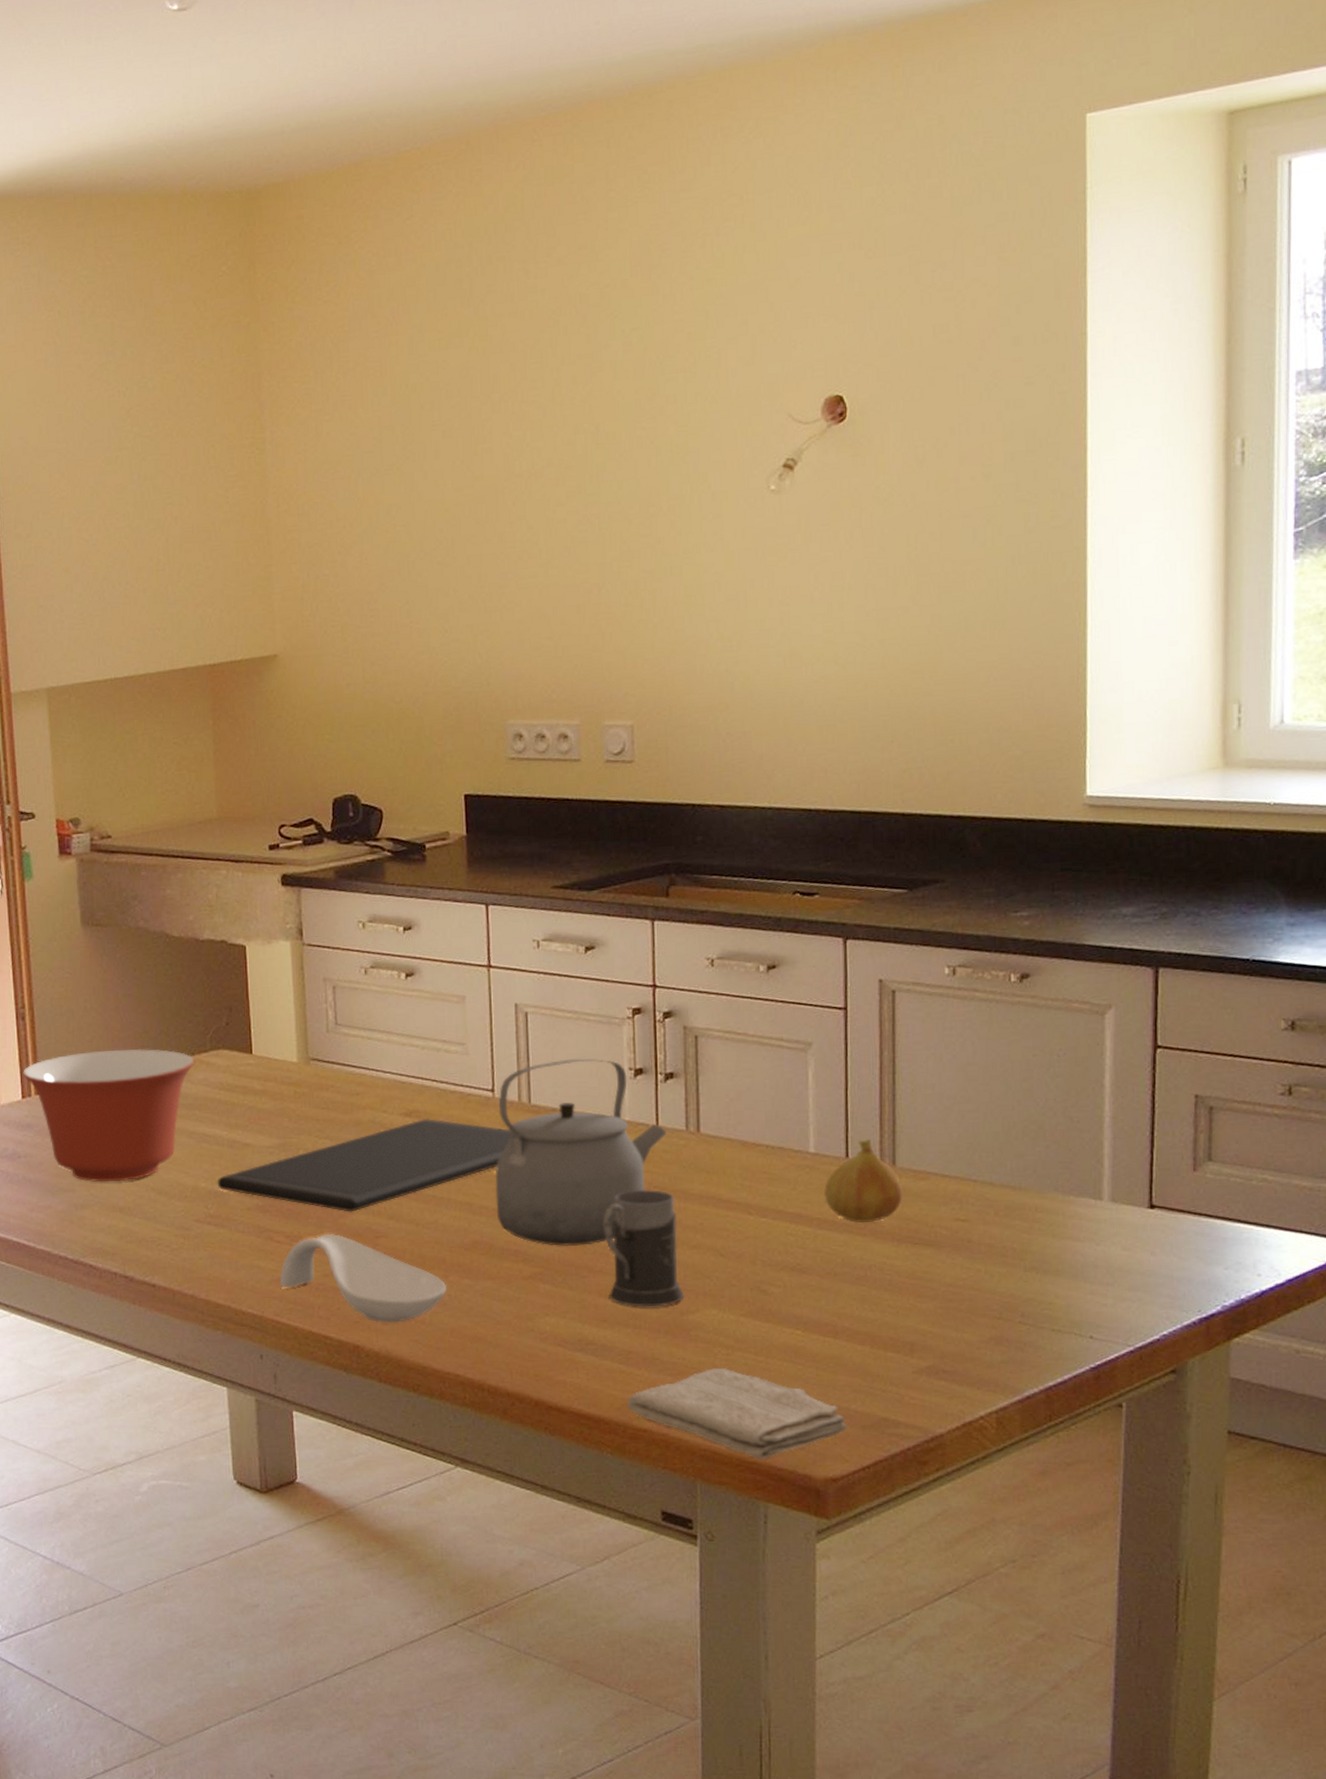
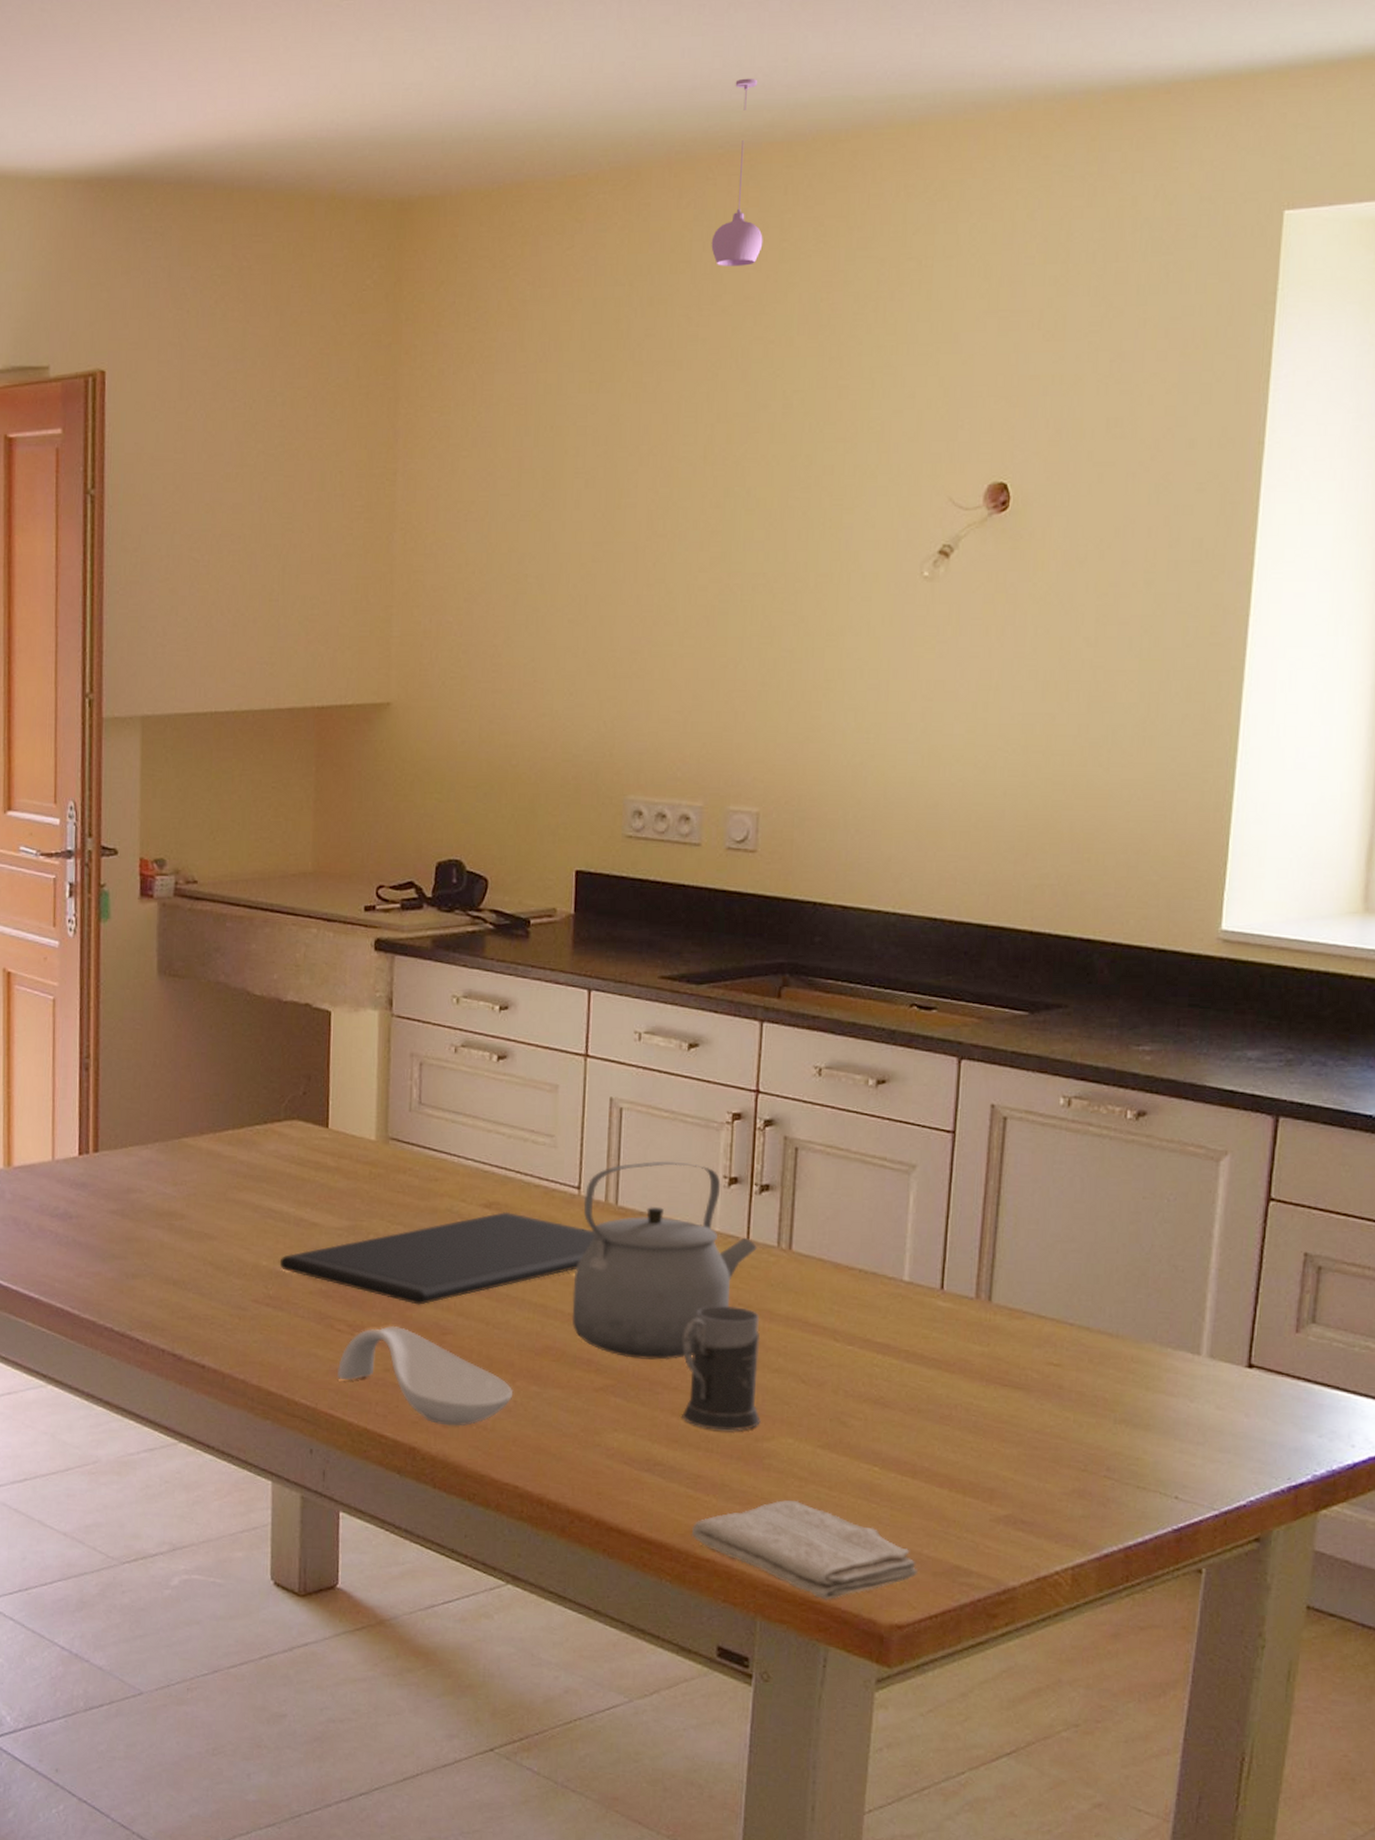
mixing bowl: present [23,1048,195,1183] -> none [82,1111,267,1253]
pendant light: none [542,43,591,221] -> present [711,78,763,266]
fruit: present [823,1139,903,1224] -> none [914,1272,997,1360]

